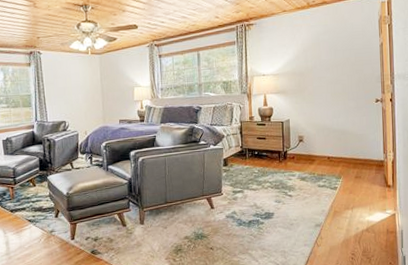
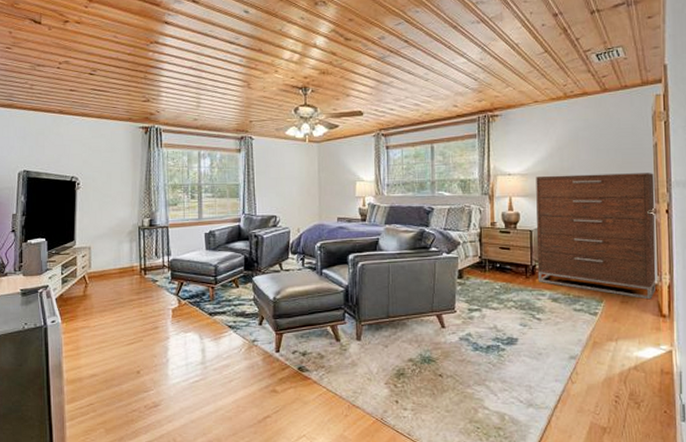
dresser: none [285,68,383,174] -> present [536,173,656,300]

